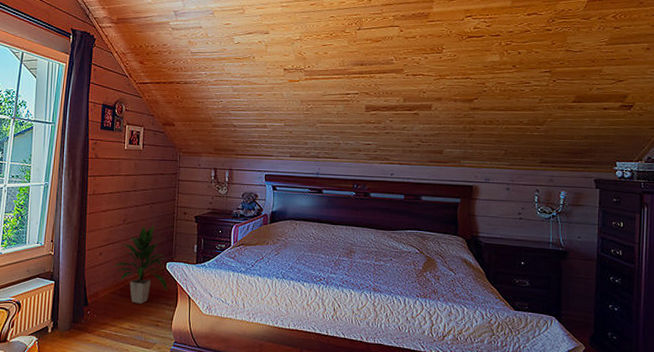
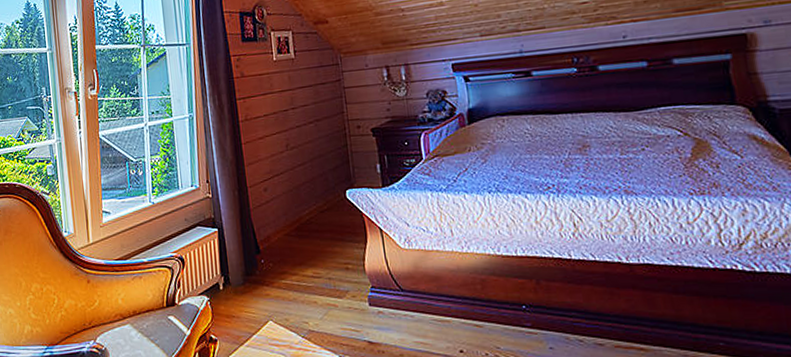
indoor plant: present [113,225,168,304] -> none [282,146,353,244]

